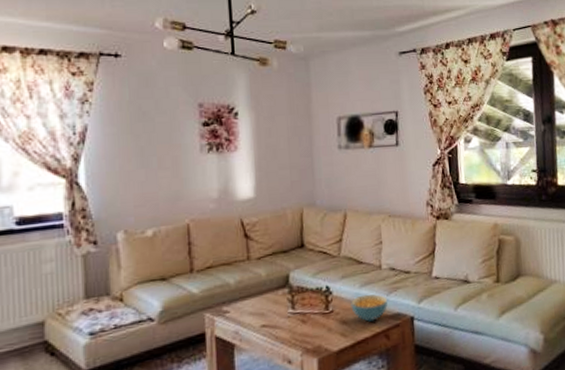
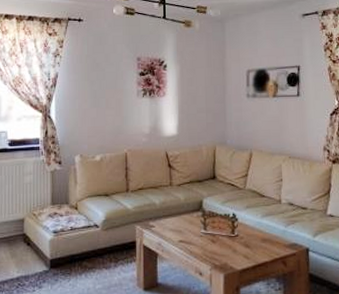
cereal bowl: present [351,294,388,322] -> none [253,224,286,248]

